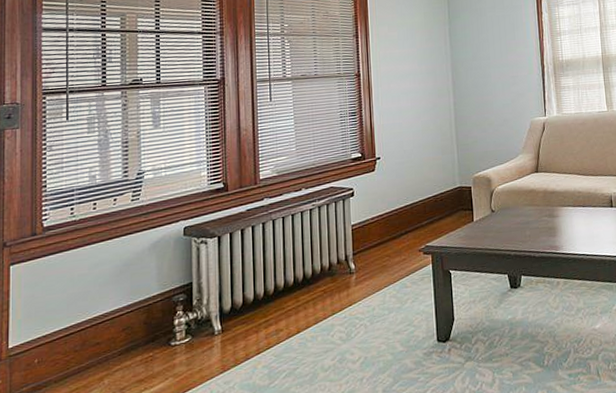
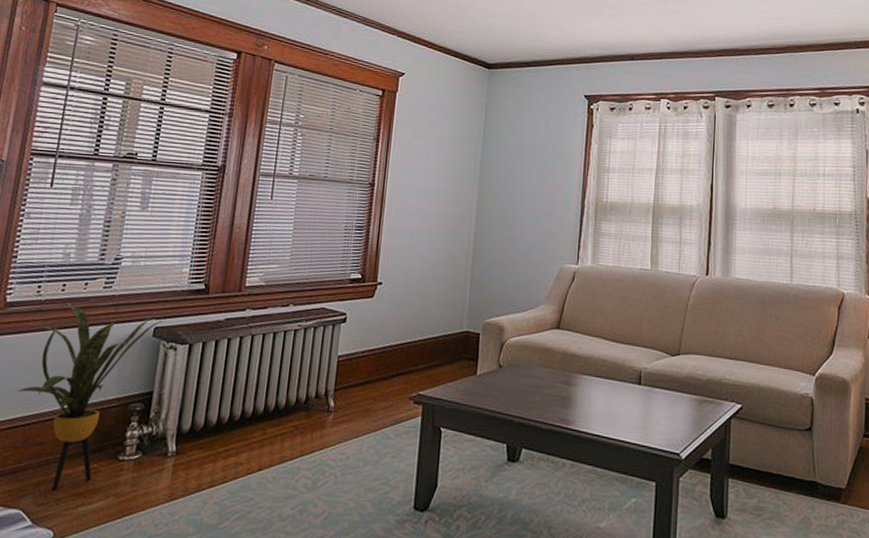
house plant: none [67,217,194,381] -> present [16,300,166,490]

